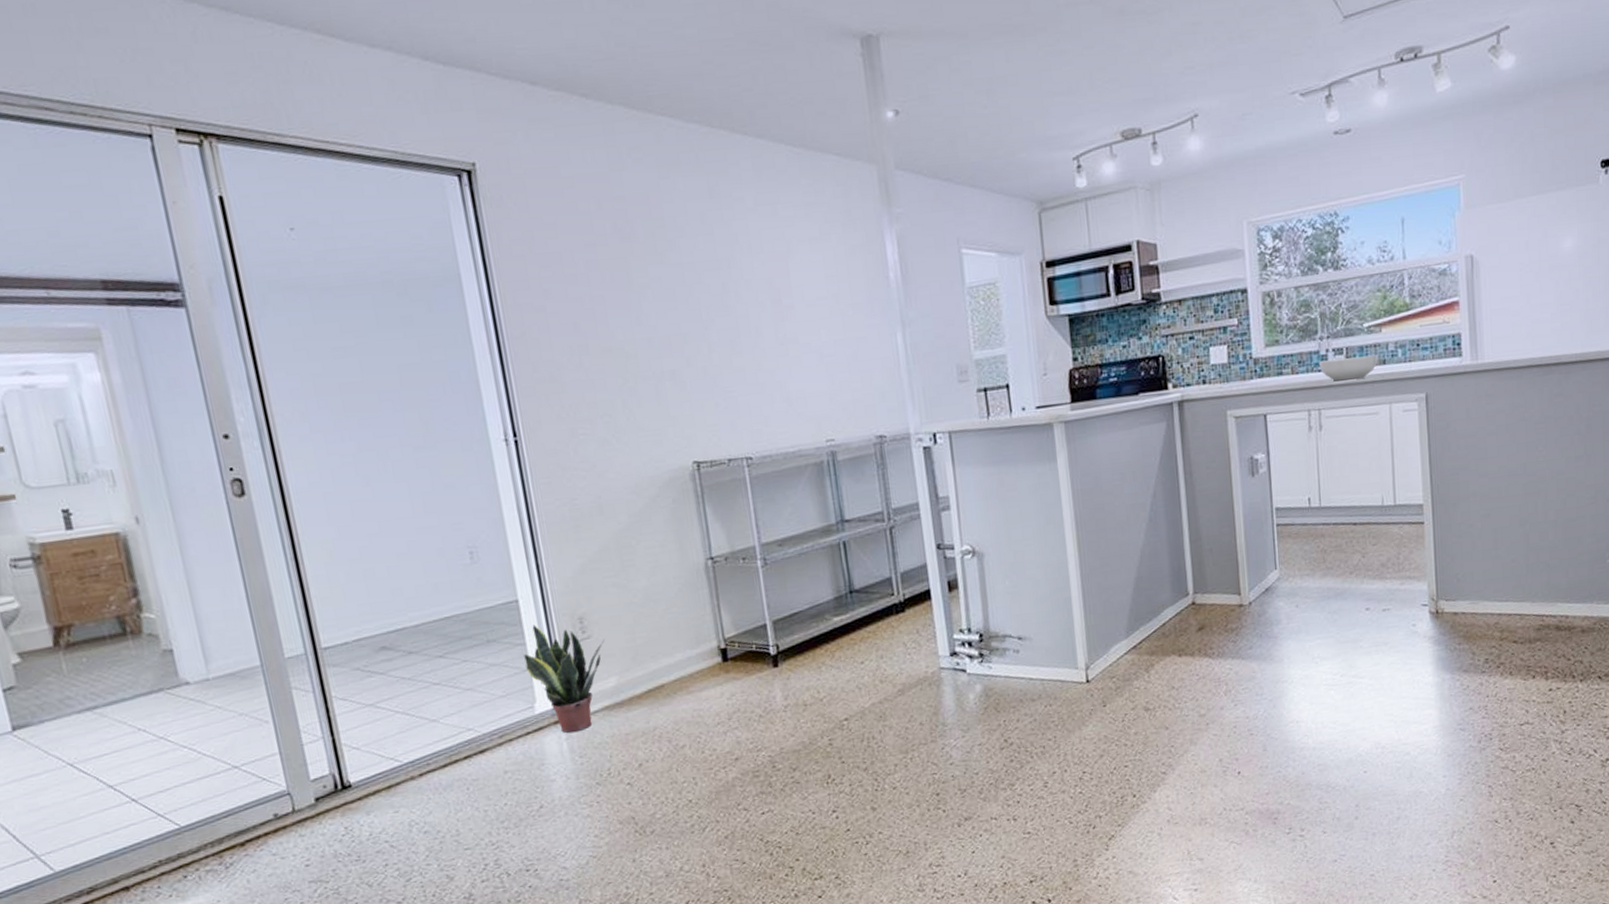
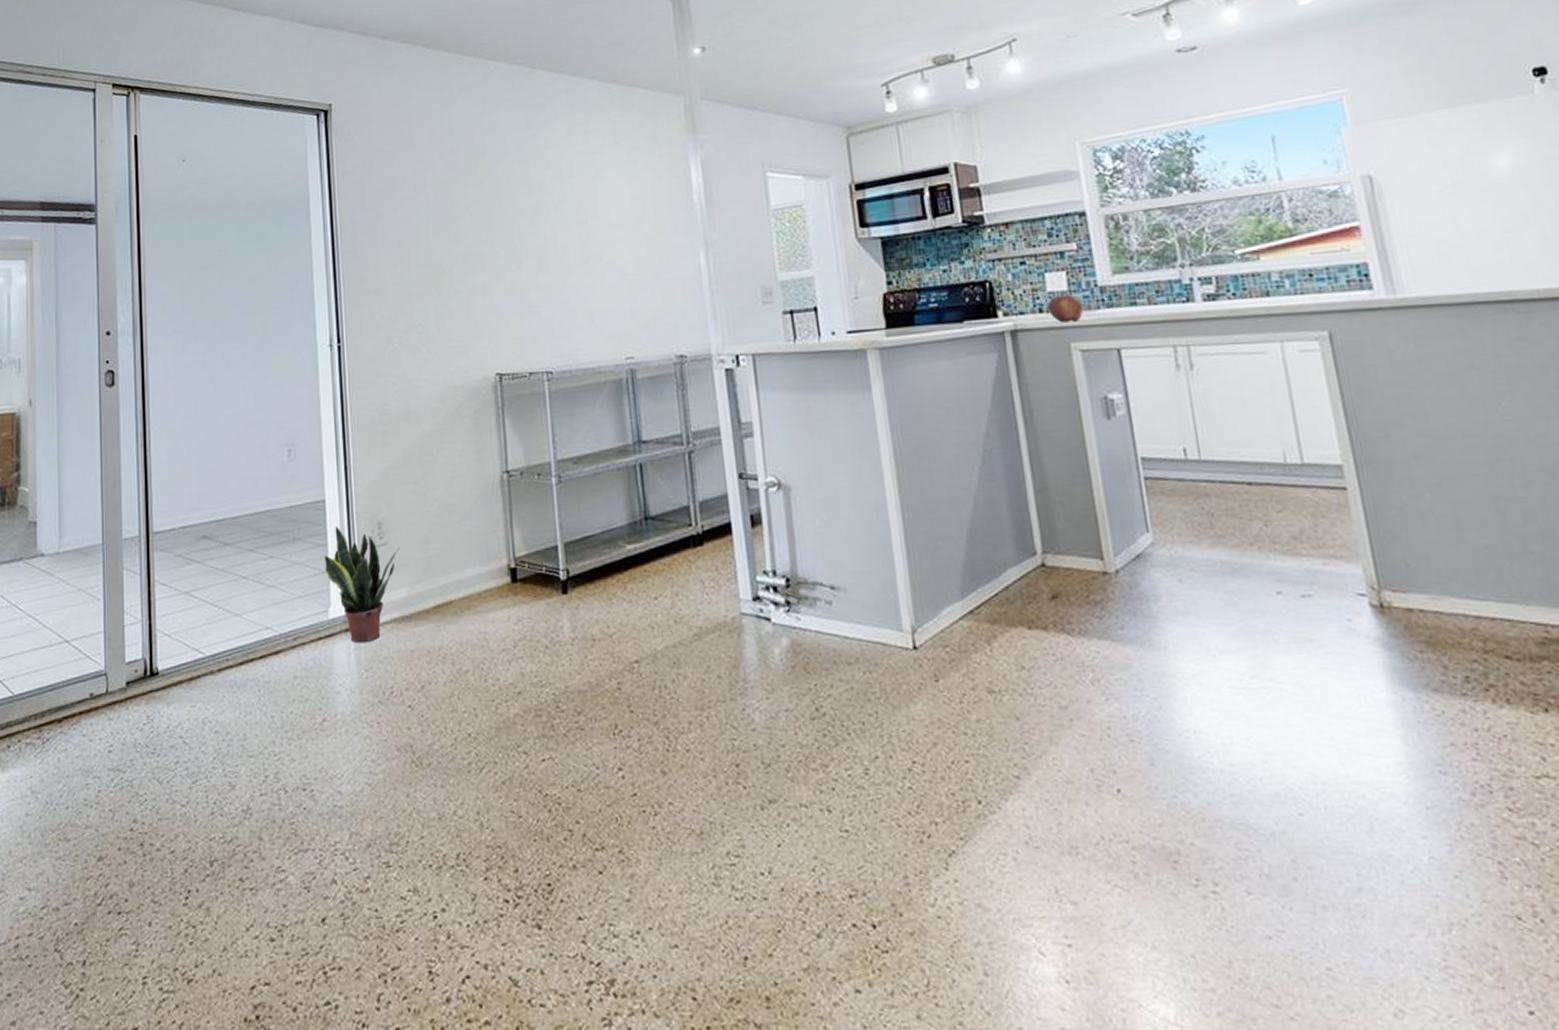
fruit: none [1210,366,1239,393] -> present [1047,293,1084,323]
bowl: present [1318,355,1378,381] -> none [1181,285,1259,314]

